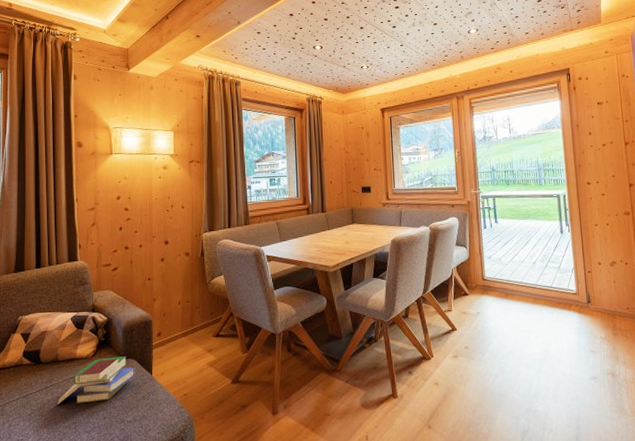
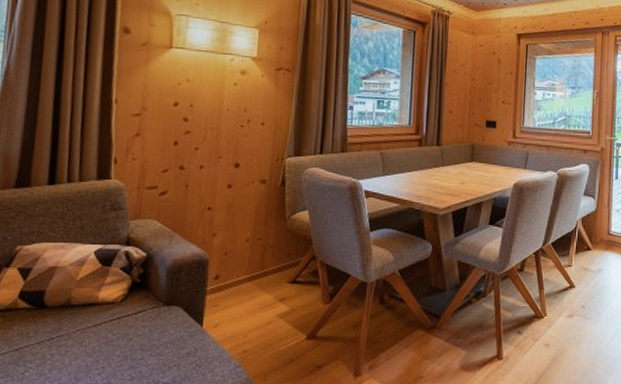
book: present [57,356,135,405] -> none [65,303,180,362]

